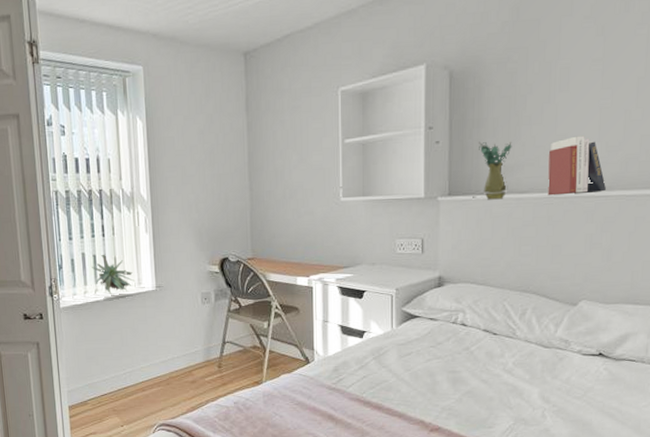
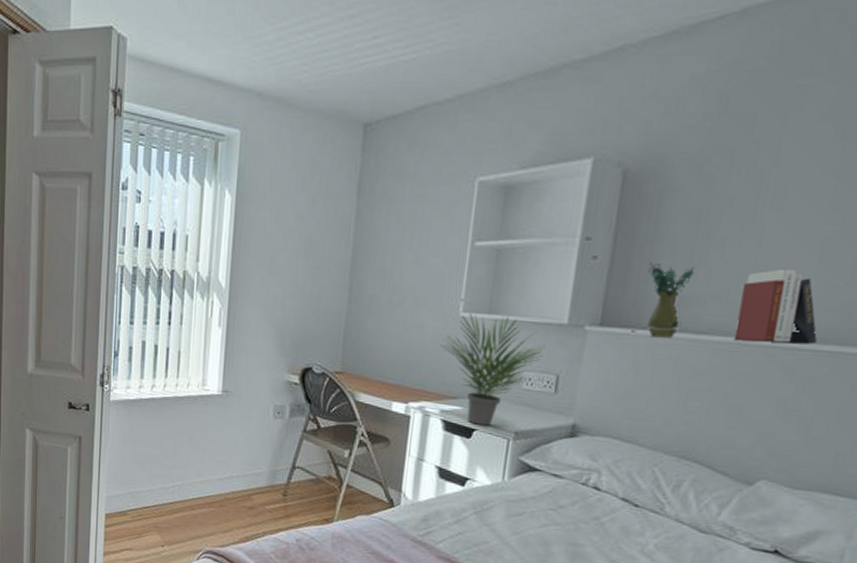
plant: present [92,254,135,296] -> none [151,345,199,396]
potted plant: none [328,196,410,287] -> present [440,313,545,426]

